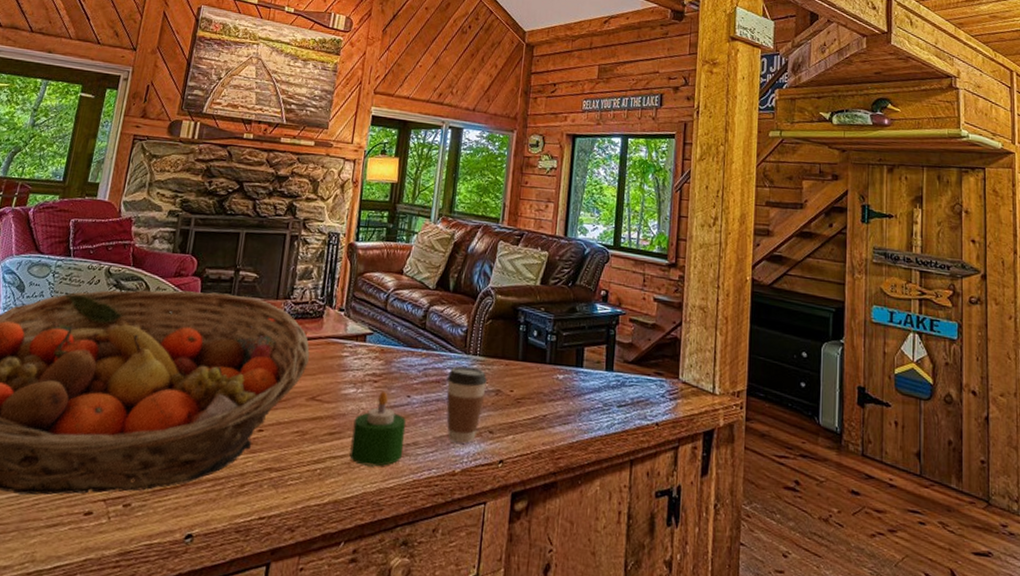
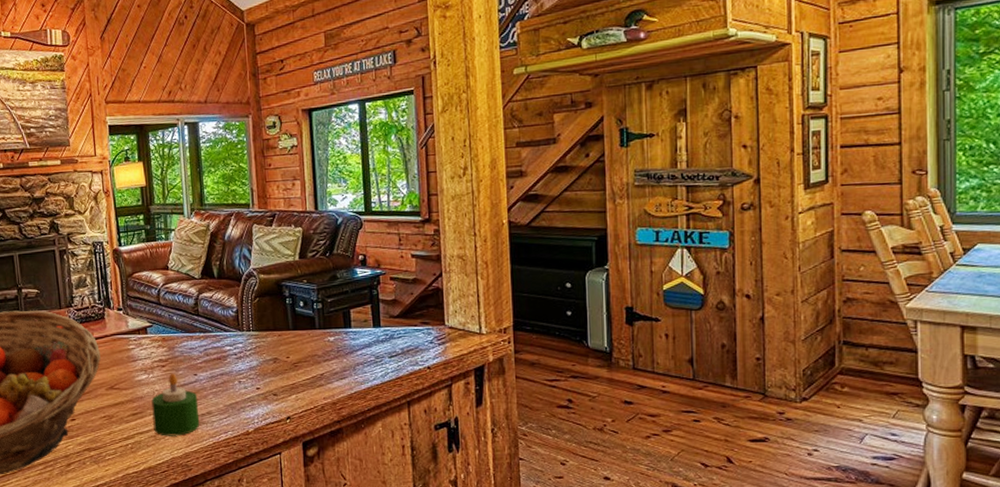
coffee cup: present [446,366,487,444] -> none [226,341,264,408]

